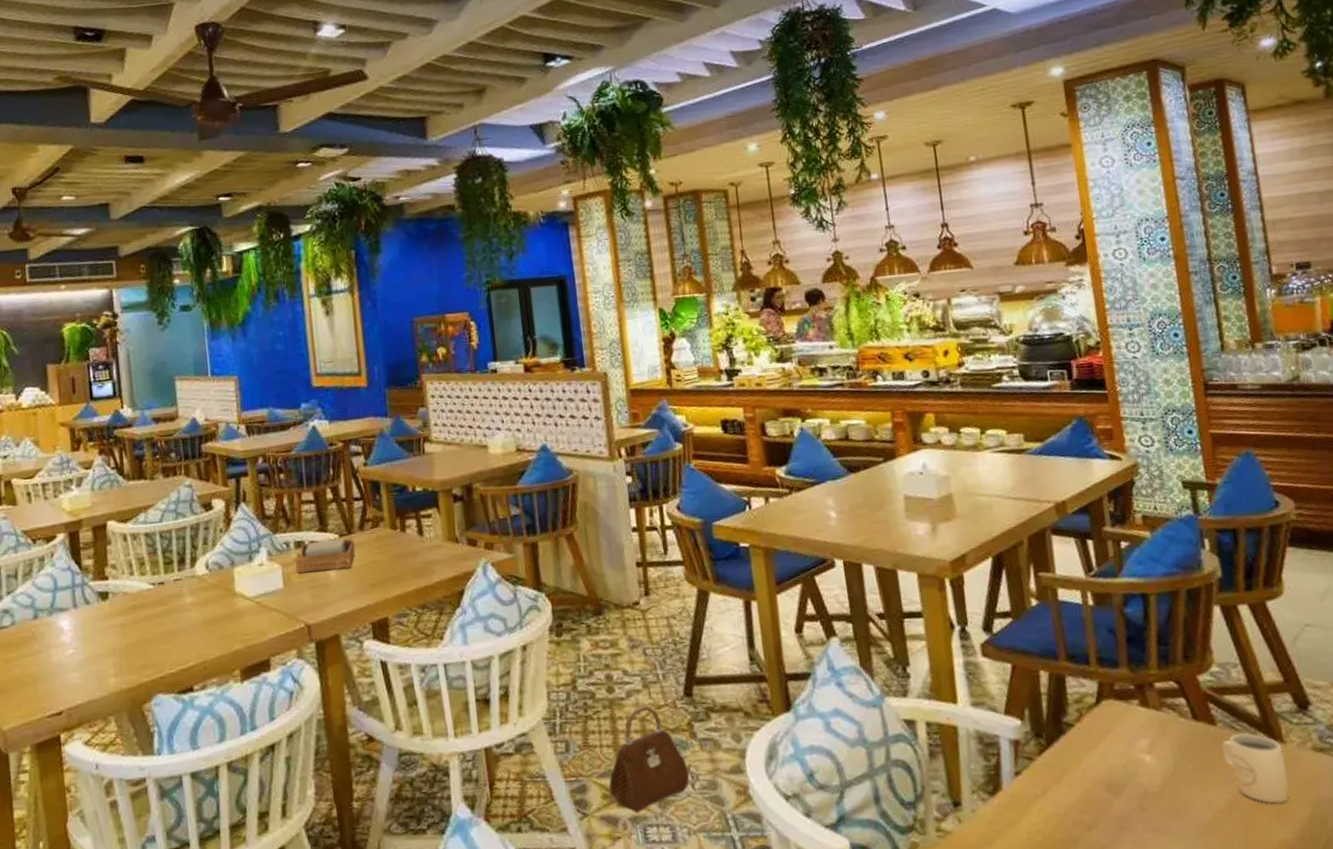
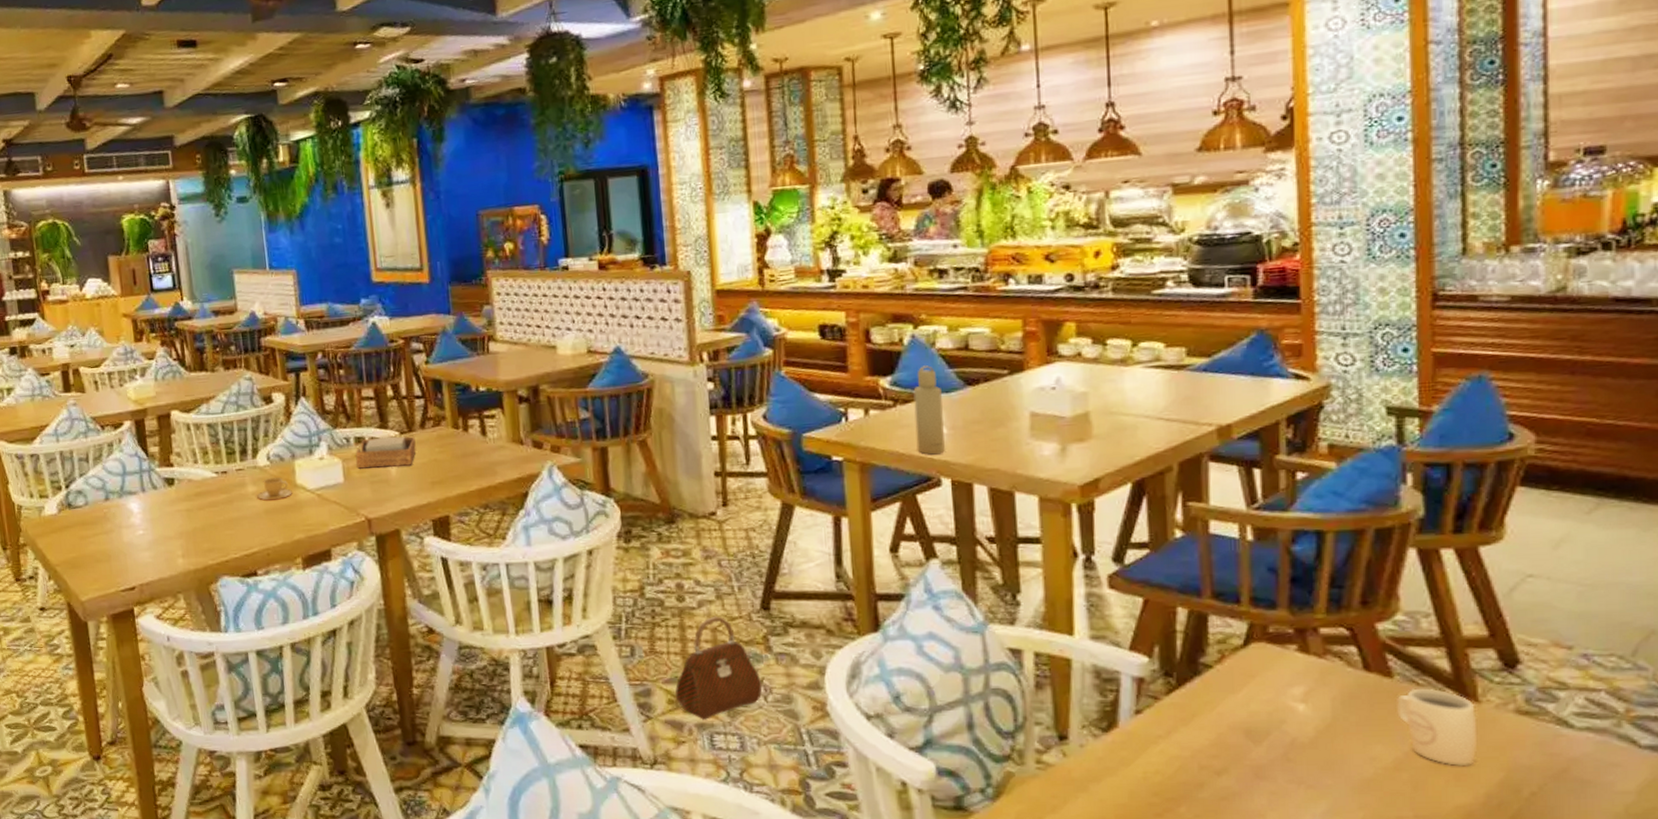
cup: none [195,586,231,611] -> present [257,477,292,501]
bottle: none [805,455,836,538] -> present [913,365,945,455]

